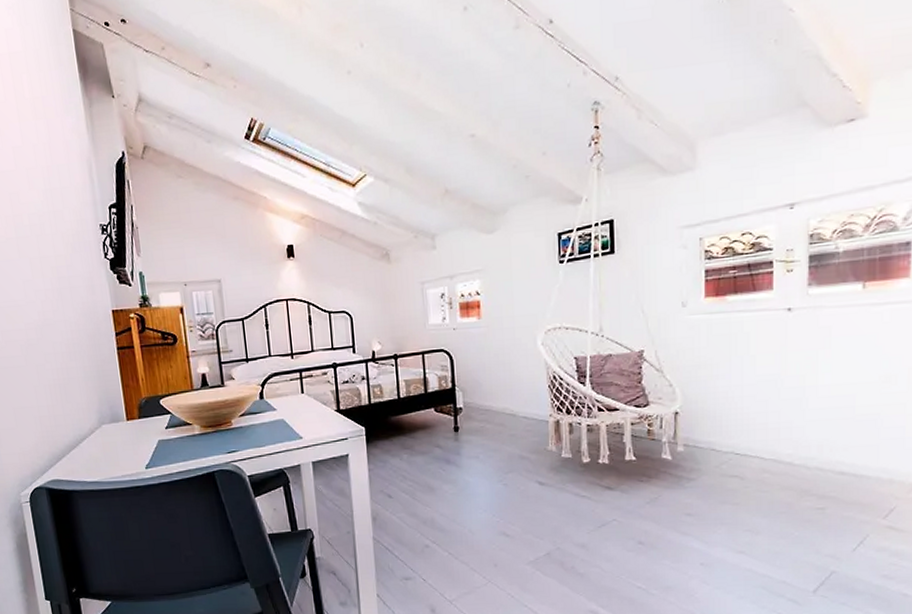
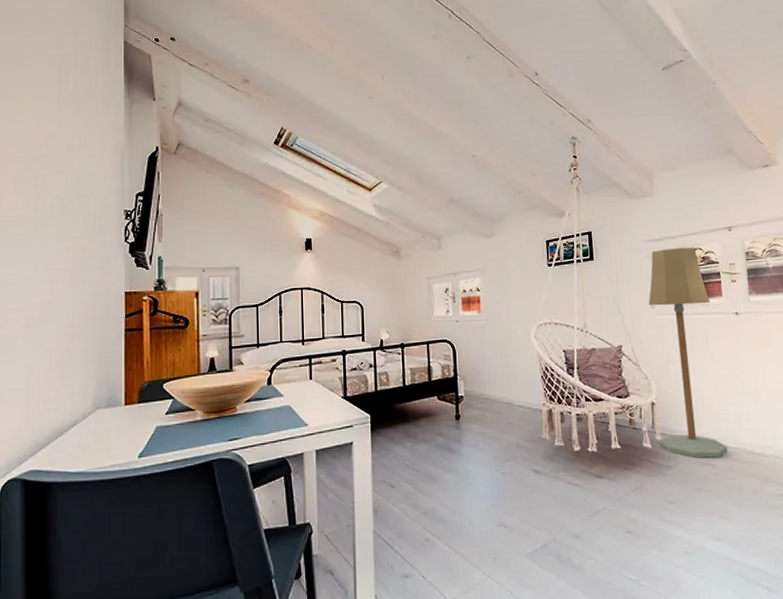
floor lamp: none [678,232,762,470] -> present [648,248,728,458]

